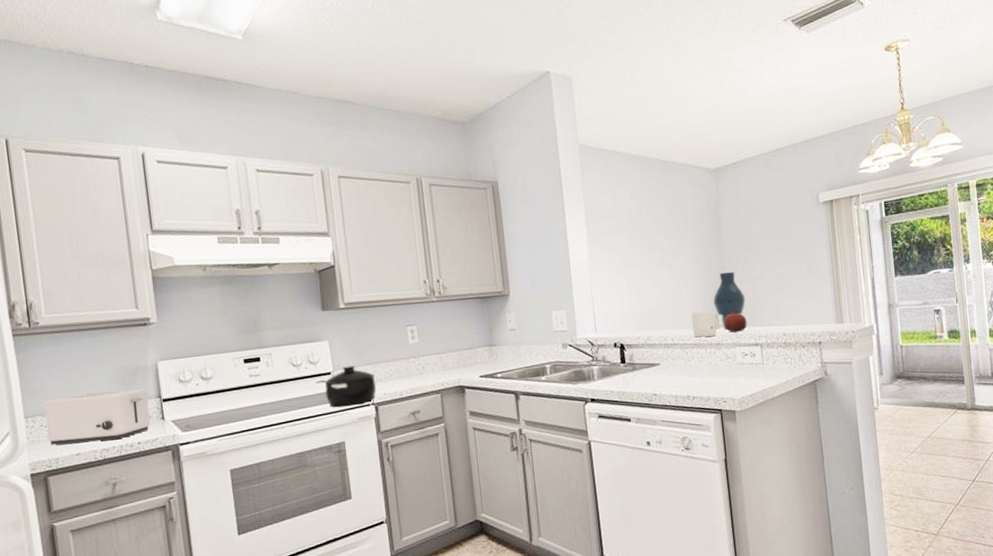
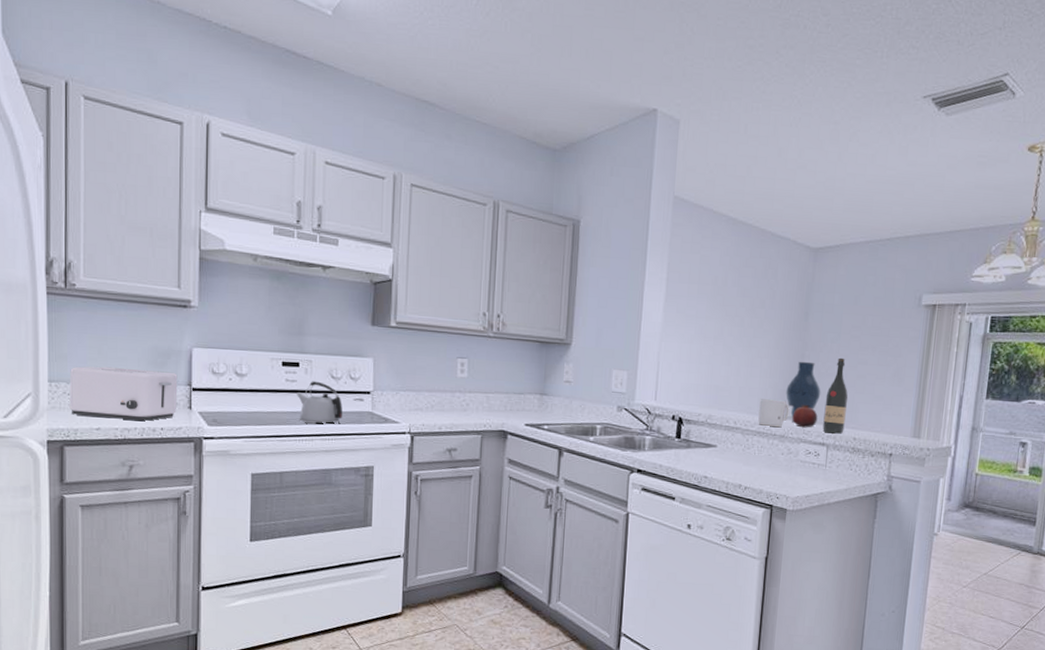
kettle: none [262,371,308,413] -> present [297,381,342,424]
saucepan: present [324,365,377,407] -> none [362,388,416,431]
wine bottle: none [750,262,773,334] -> present [822,357,849,434]

